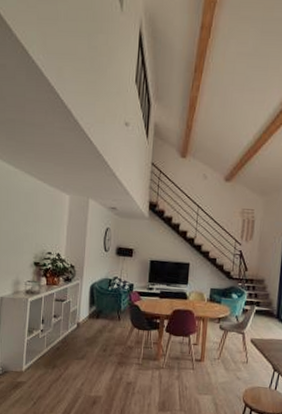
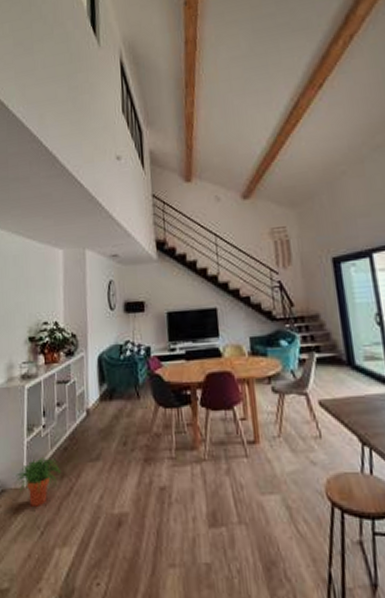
potted plant: none [15,352,53,386] -> present [15,458,61,507]

